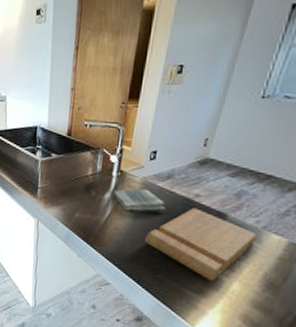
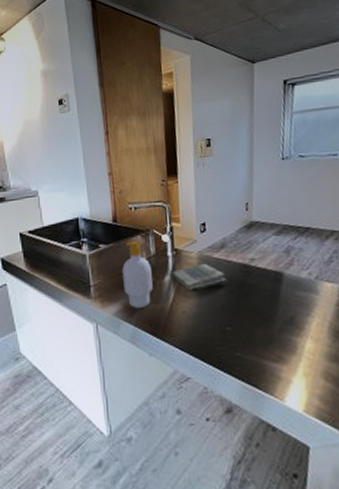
soap bottle: none [66,155,95,216] -> present [122,240,153,308]
cutting board: present [145,208,258,282] -> none [214,272,314,346]

